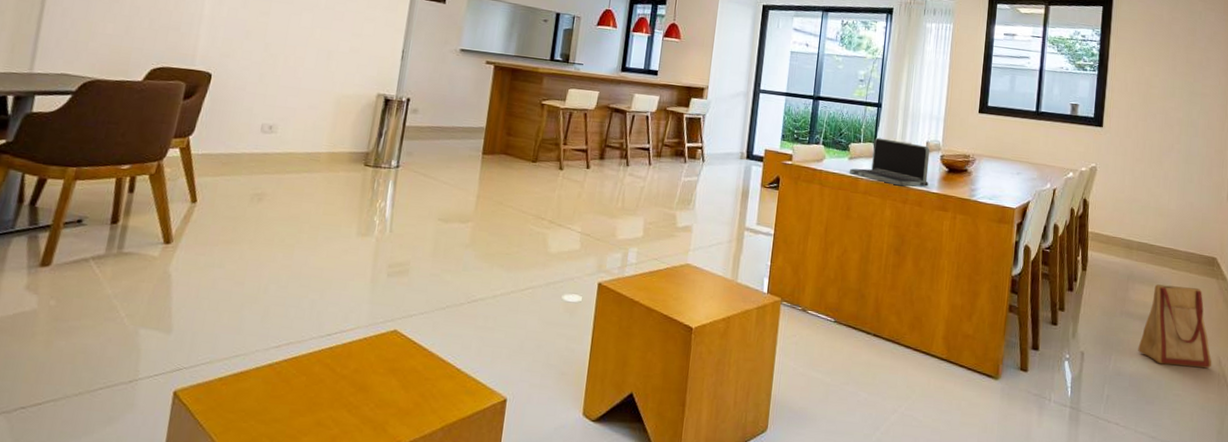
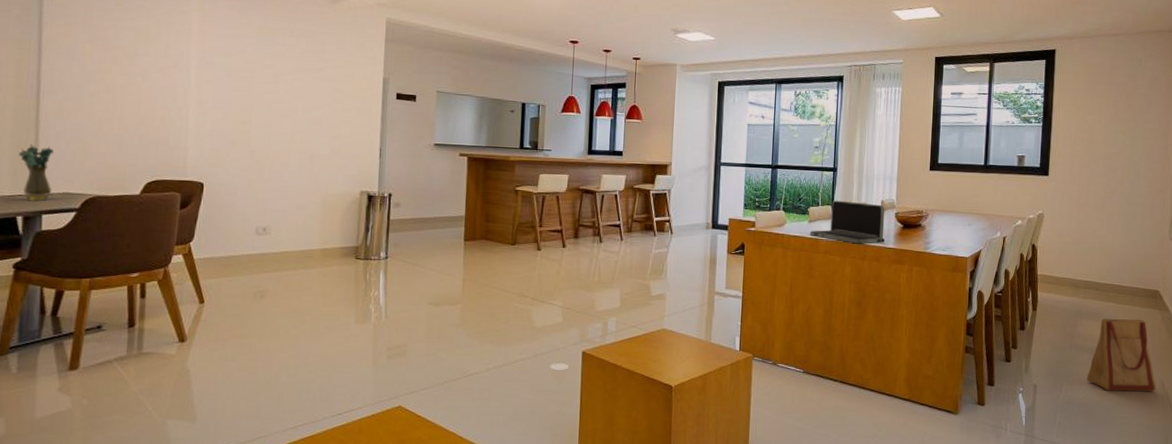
vase: none [18,19,57,82] -> present [19,143,53,202]

